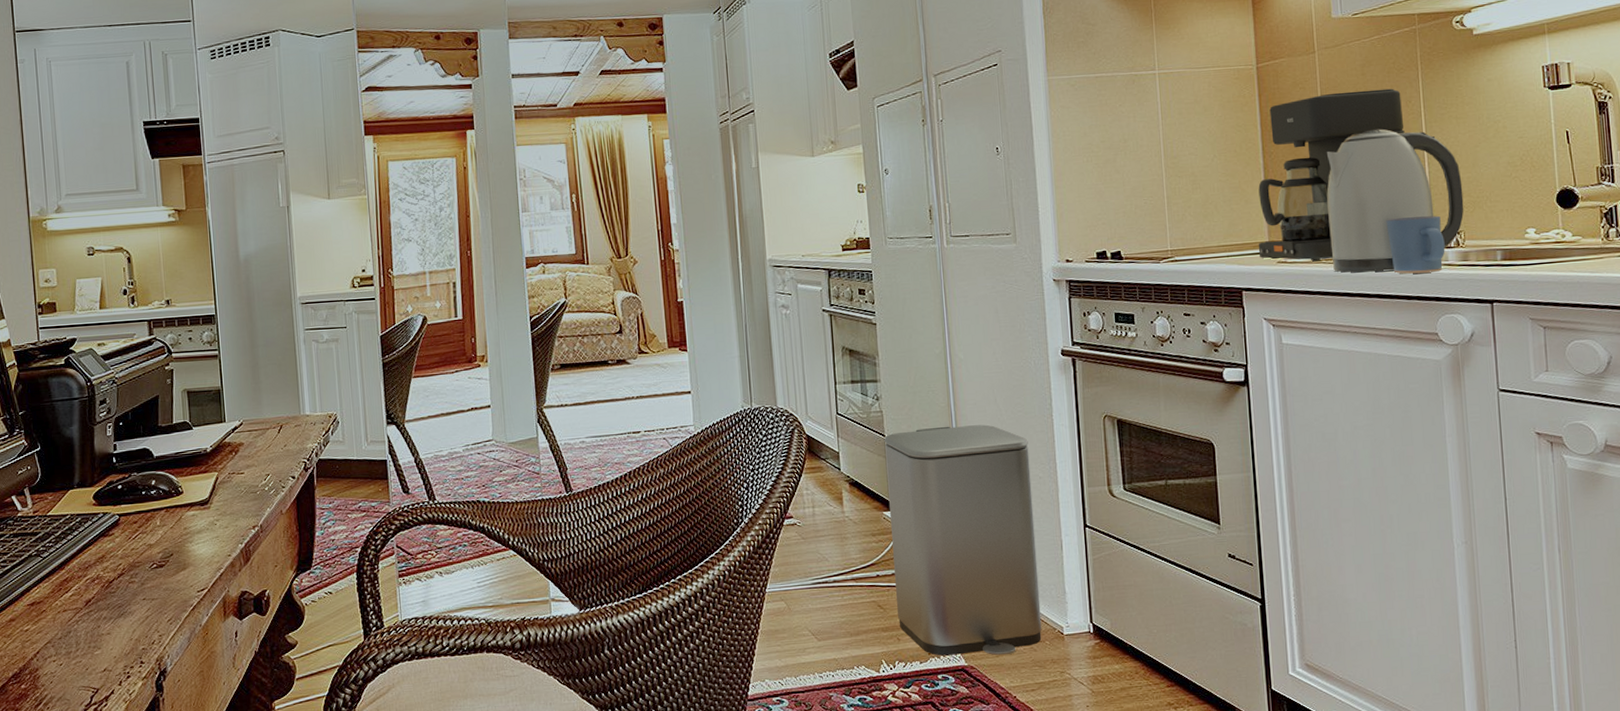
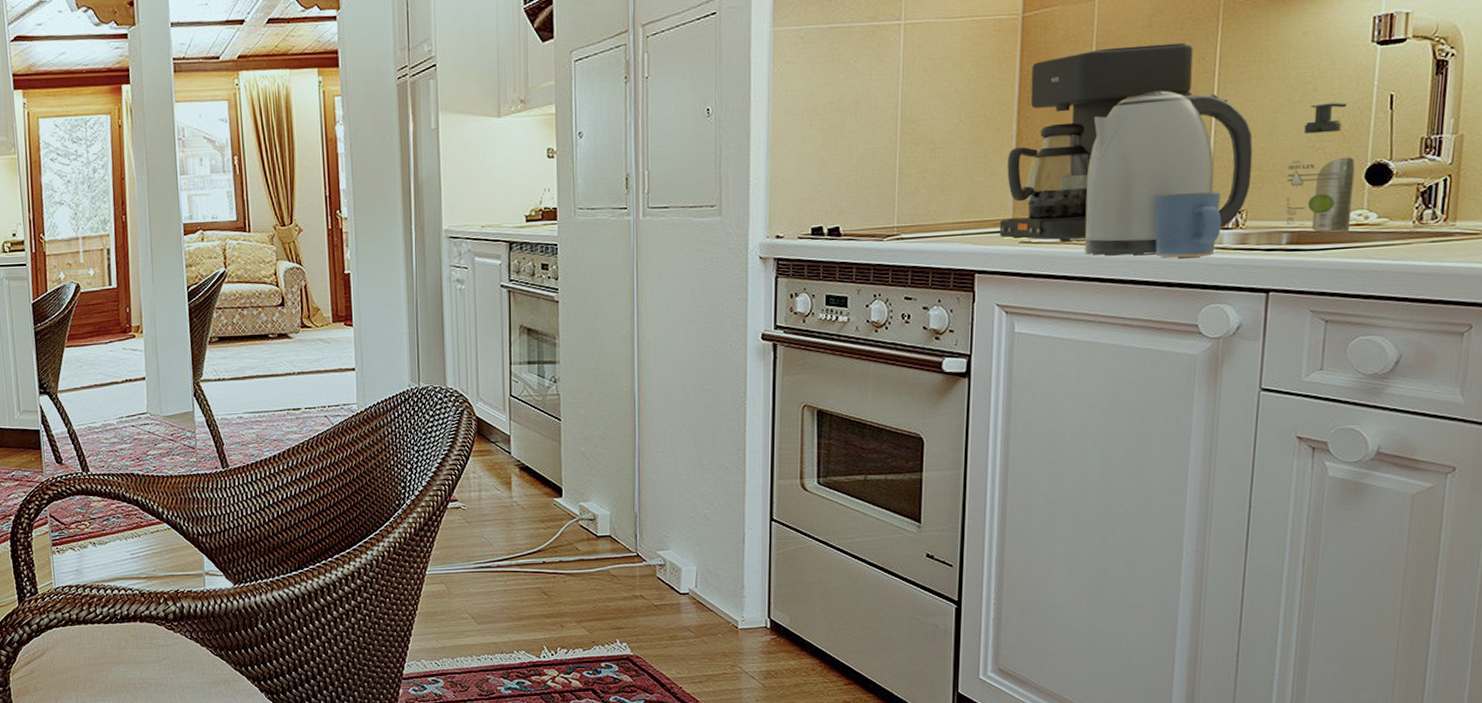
pedal bin: present [884,424,1042,656] -> none [559,411,717,647]
soap dispenser: none [1492,138,1552,250] -> present [1286,102,1355,233]

